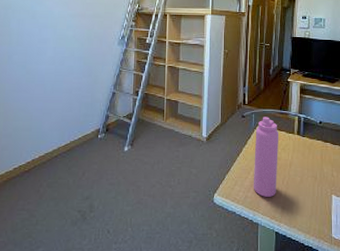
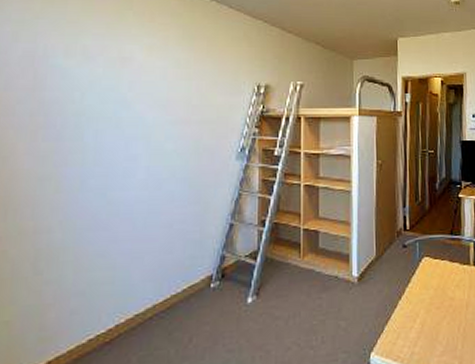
water bottle: present [253,117,279,197] -> none [420,244,452,352]

